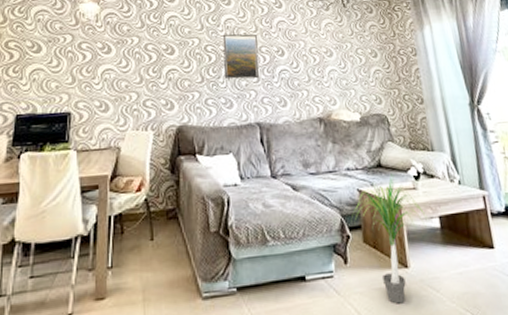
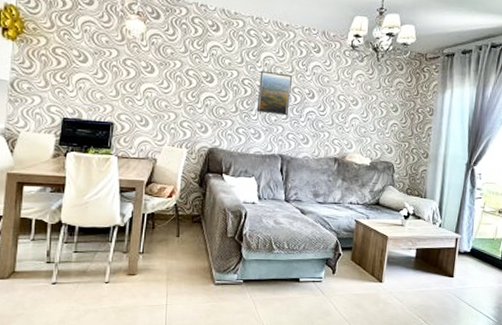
potted plant: present [352,173,428,304] -> none [346,211,407,307]

